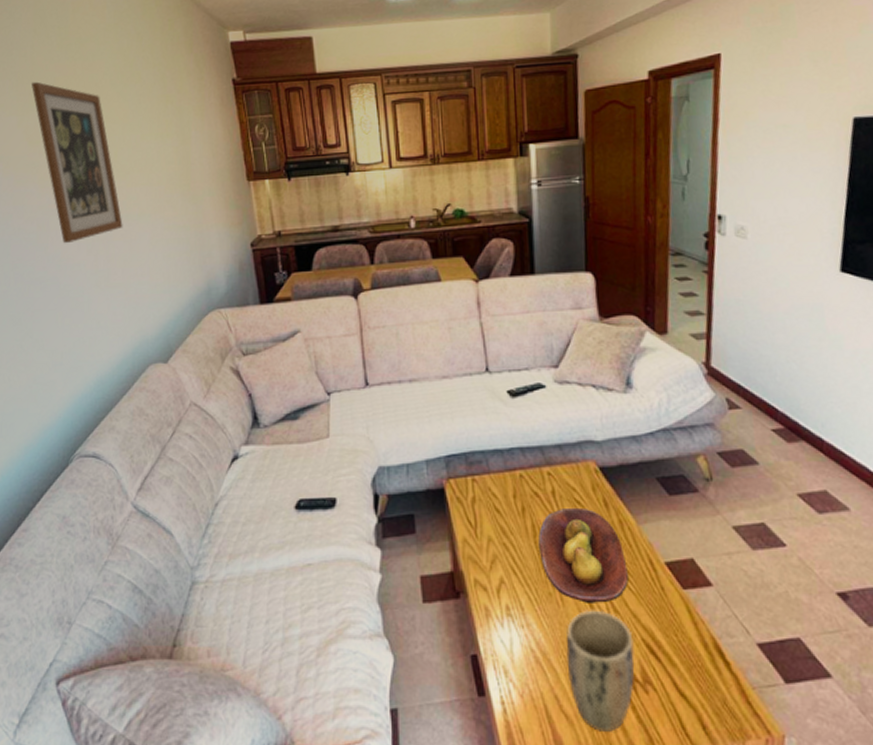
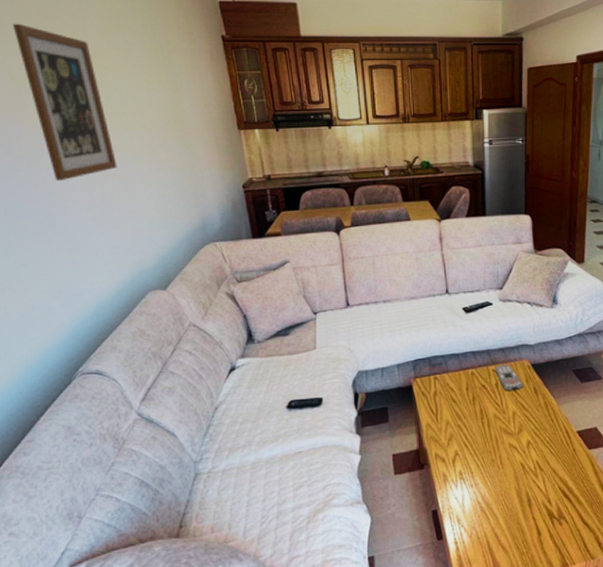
fruit bowl: present [538,507,628,603] -> none [485,395,550,465]
remote control: none [551,466,590,502] -> present [495,364,524,392]
plant pot: present [566,610,635,732] -> none [504,469,553,555]

